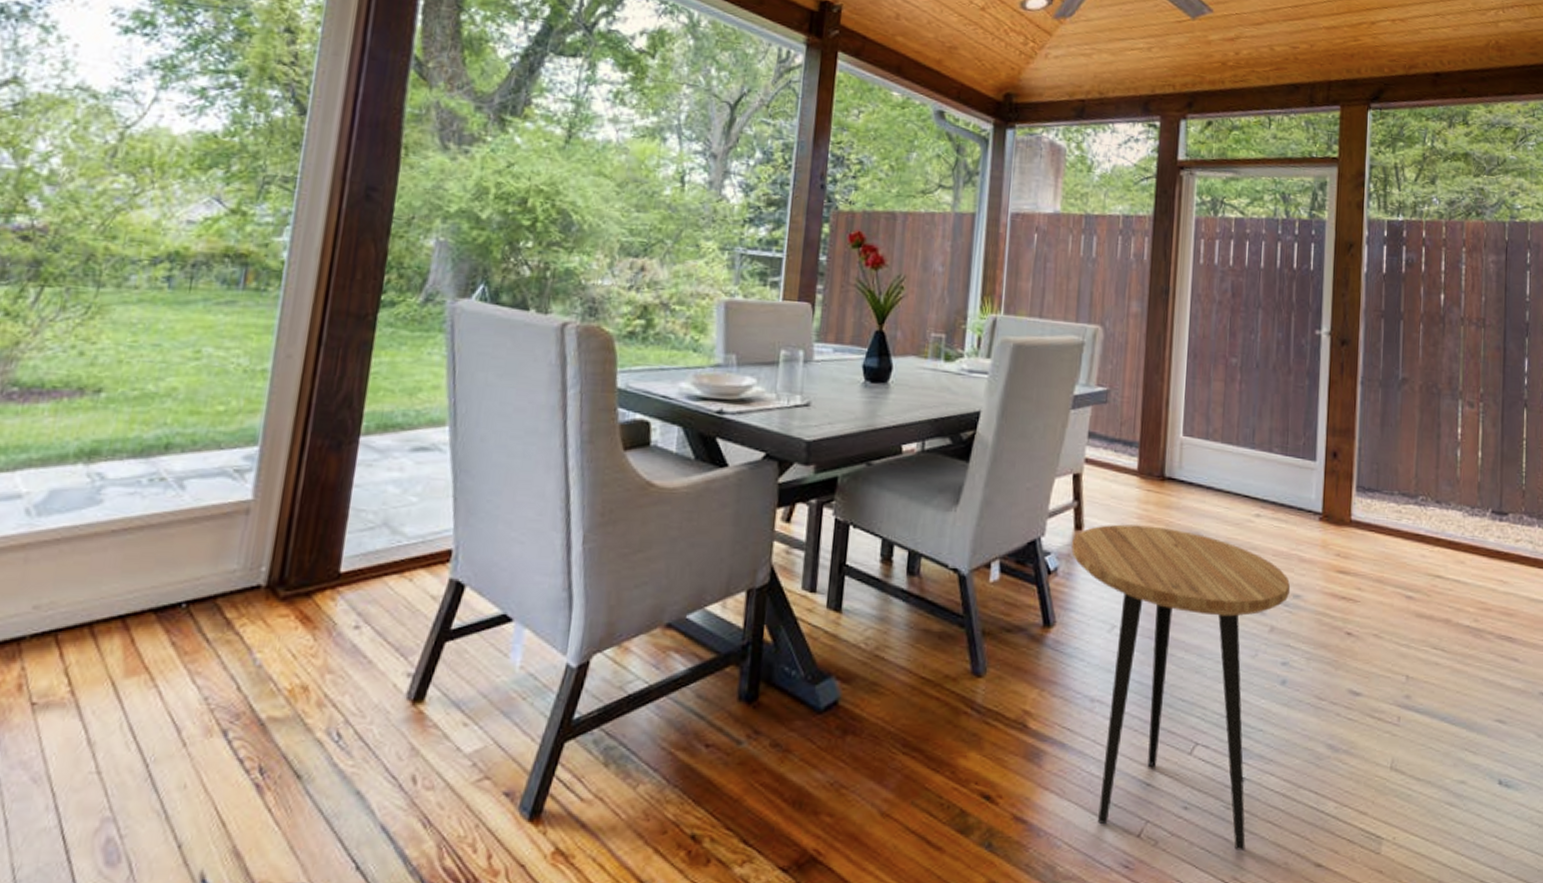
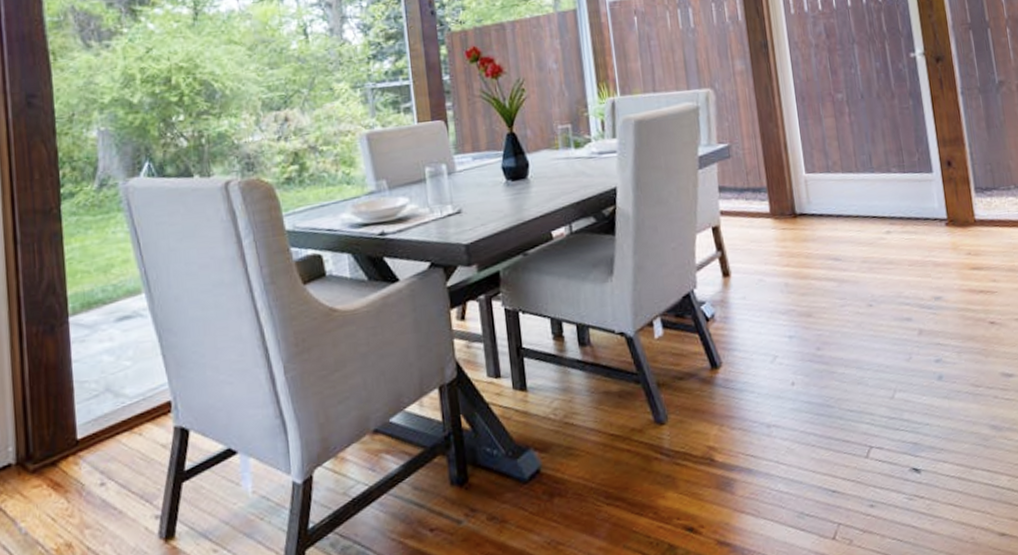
side table: present [1071,524,1291,850] -> none [723,259,933,535]

